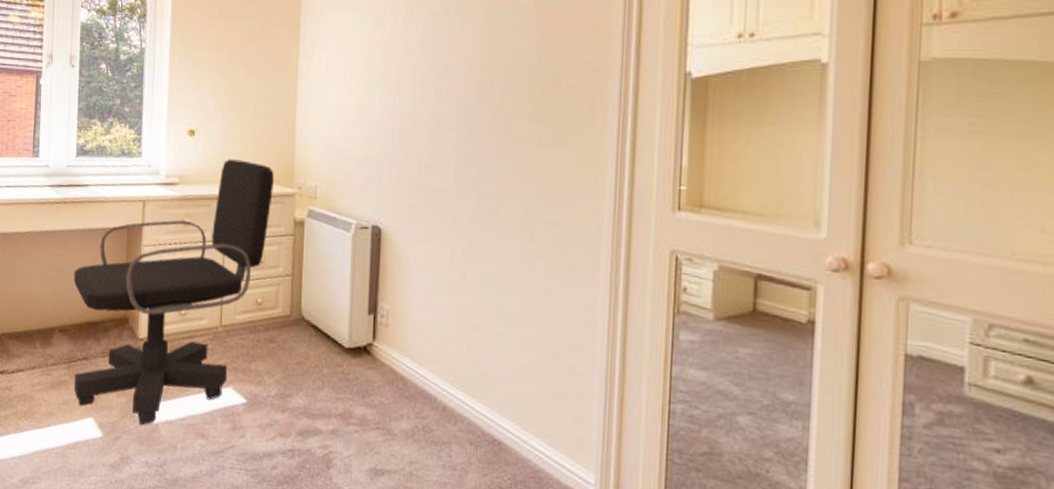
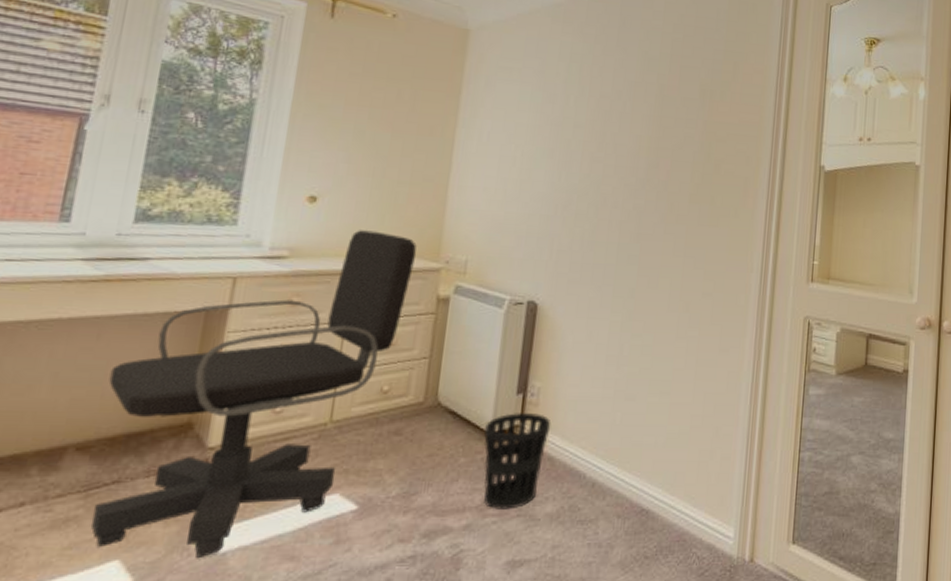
wastebasket: none [342,332,401,421] -> present [483,413,551,510]

